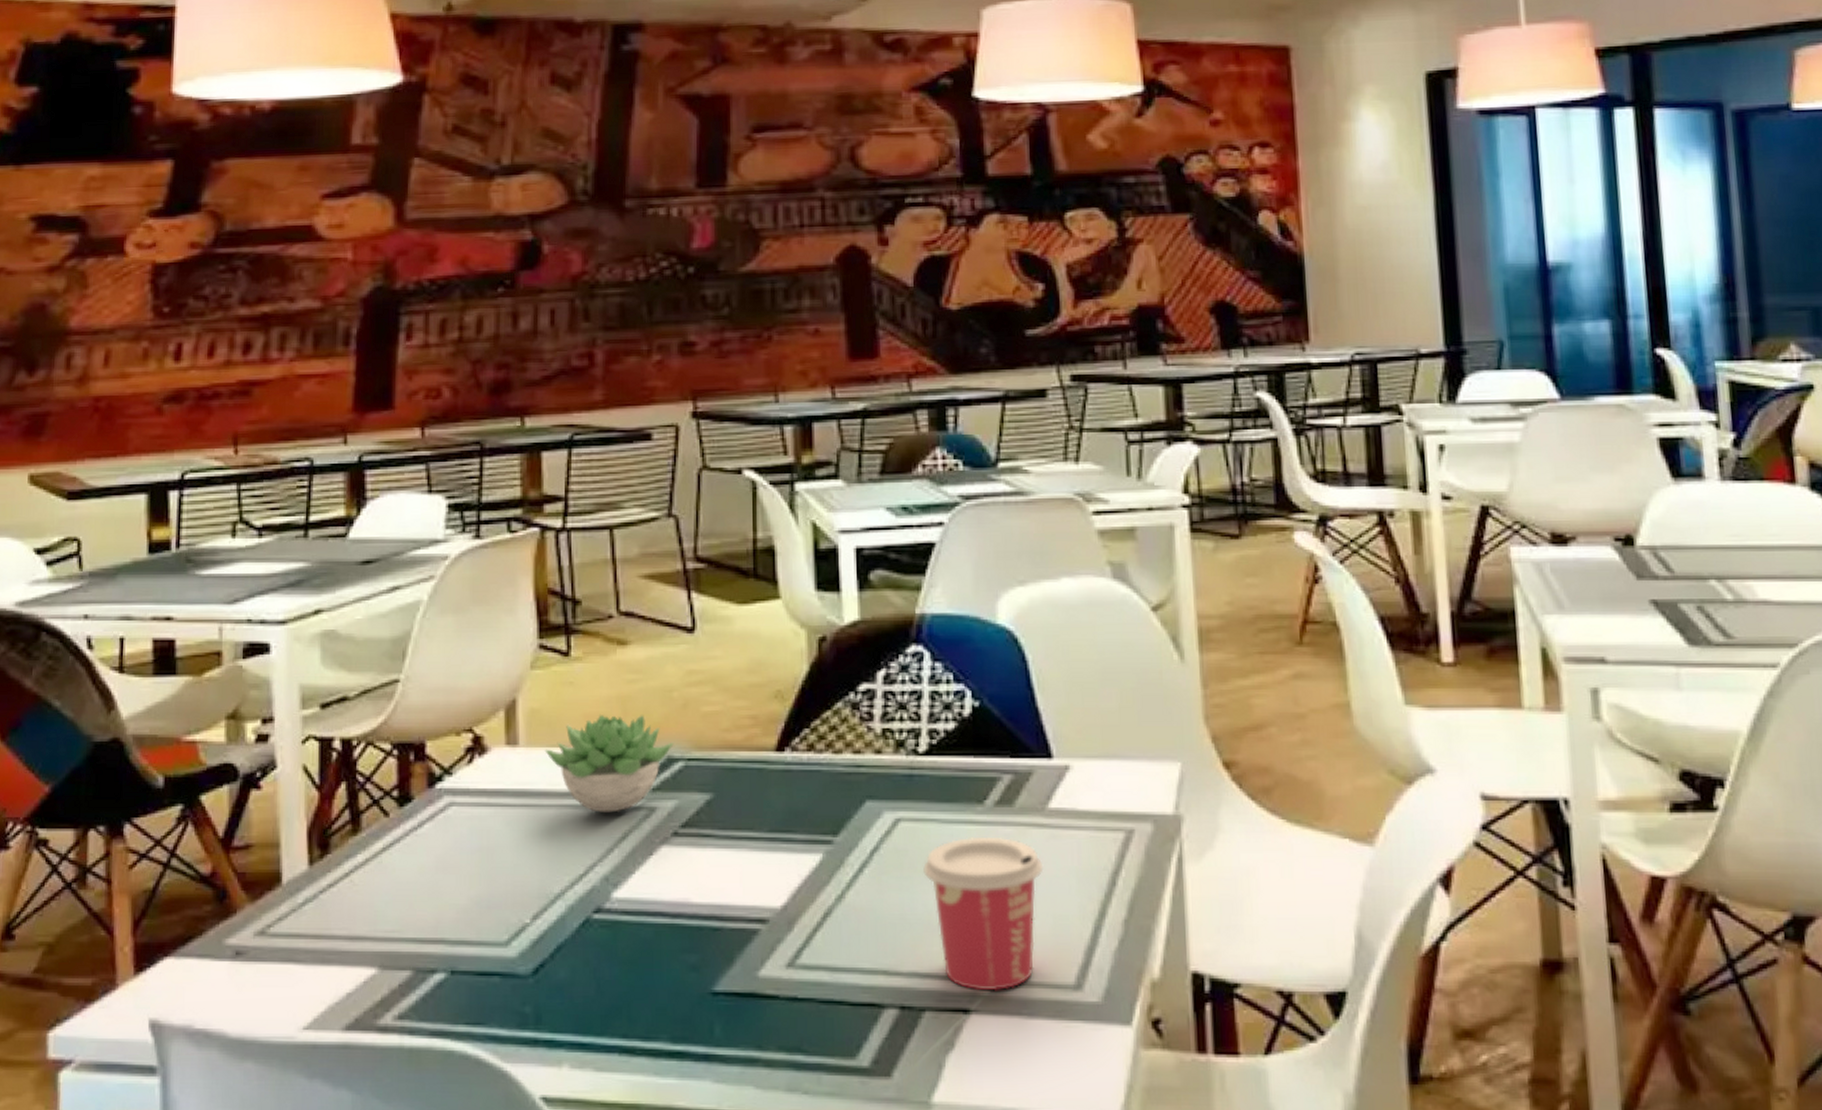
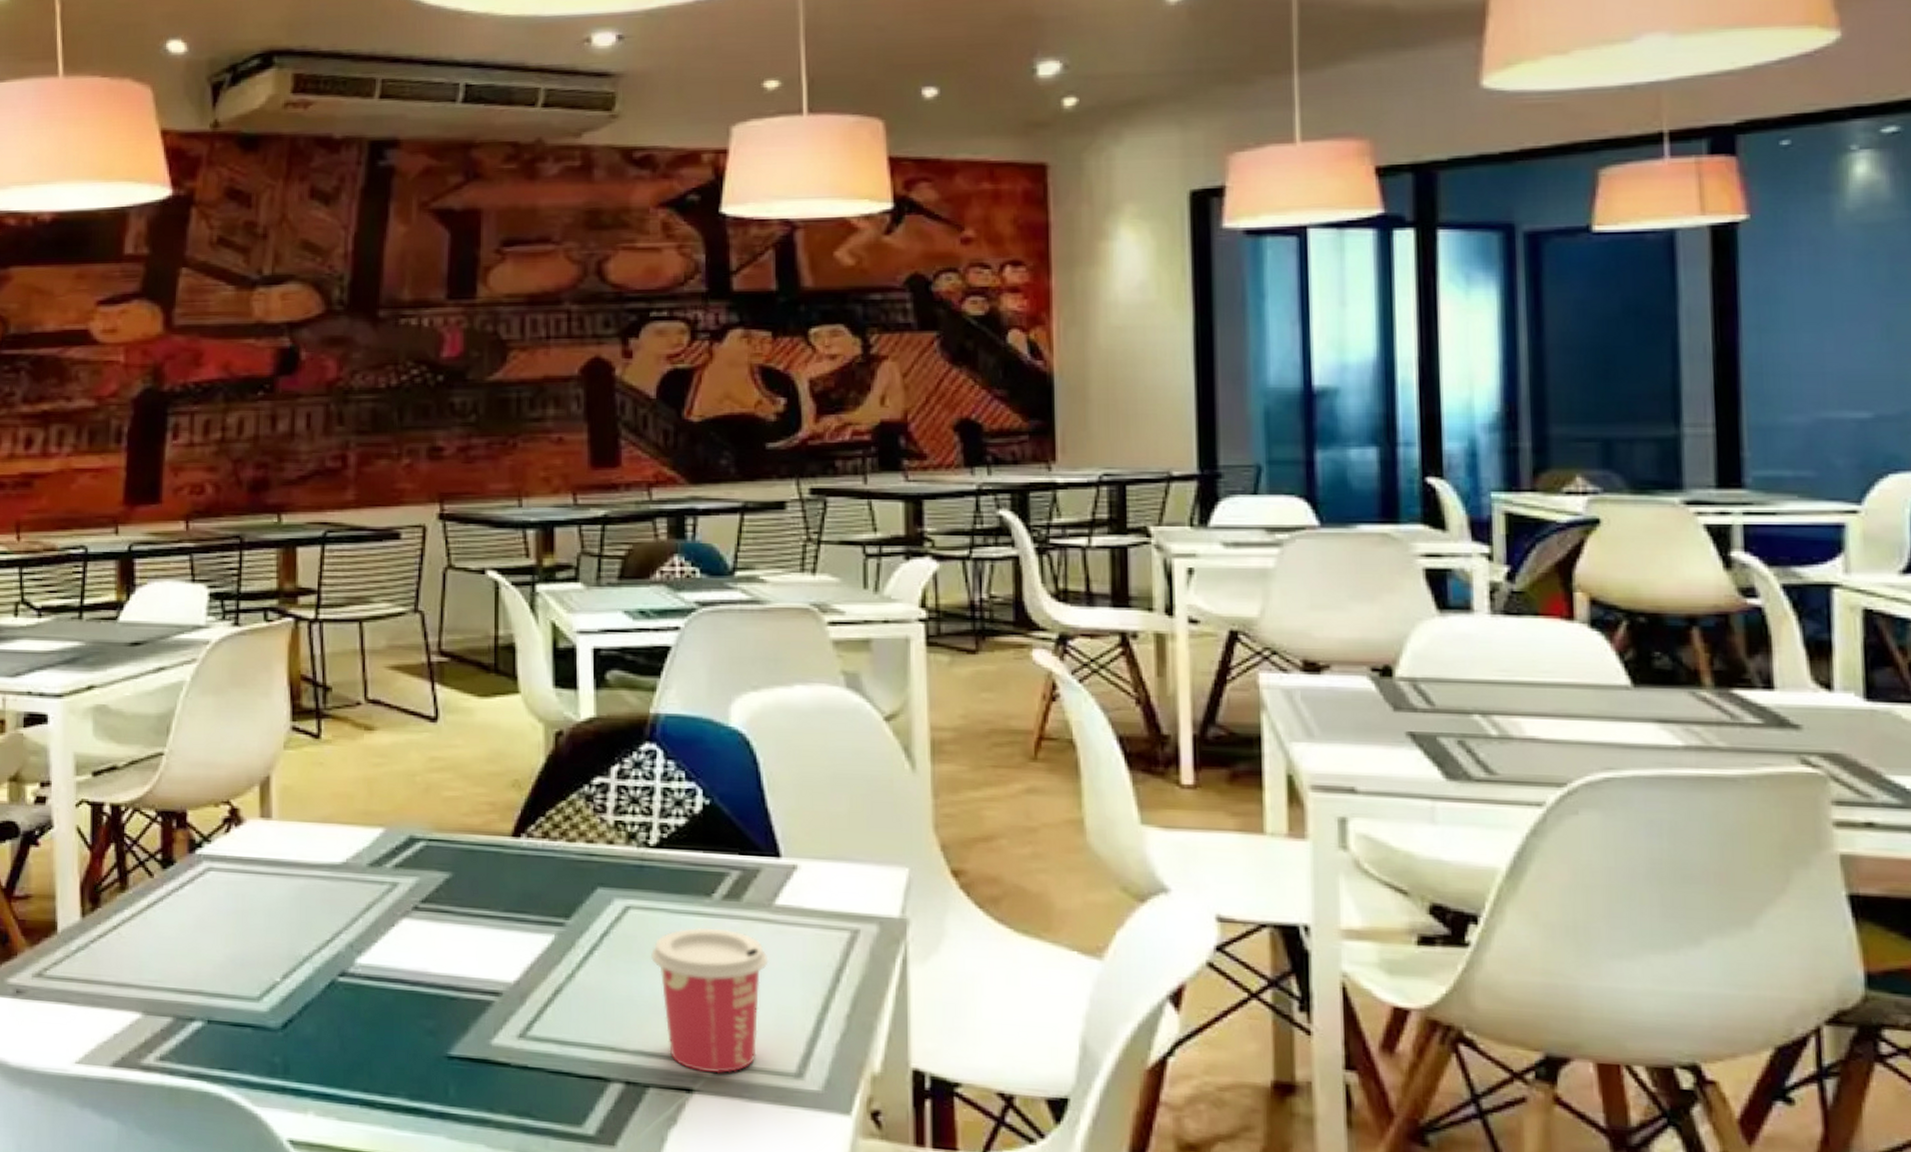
succulent plant: present [545,715,674,813] -> none [296,794,416,885]

